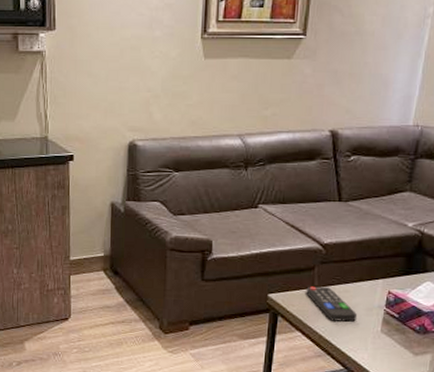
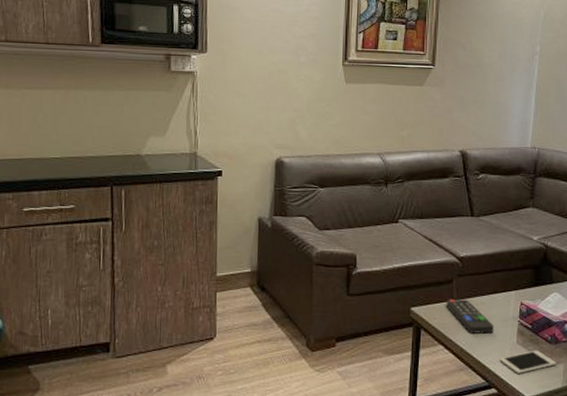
cell phone: none [360,339,423,362] -> present [499,350,556,374]

